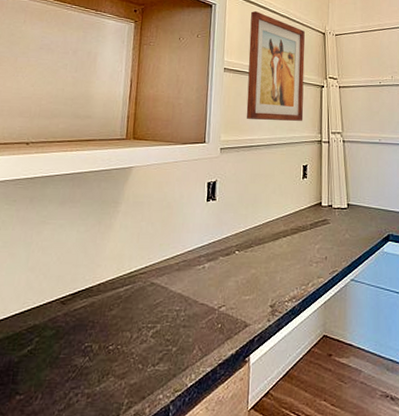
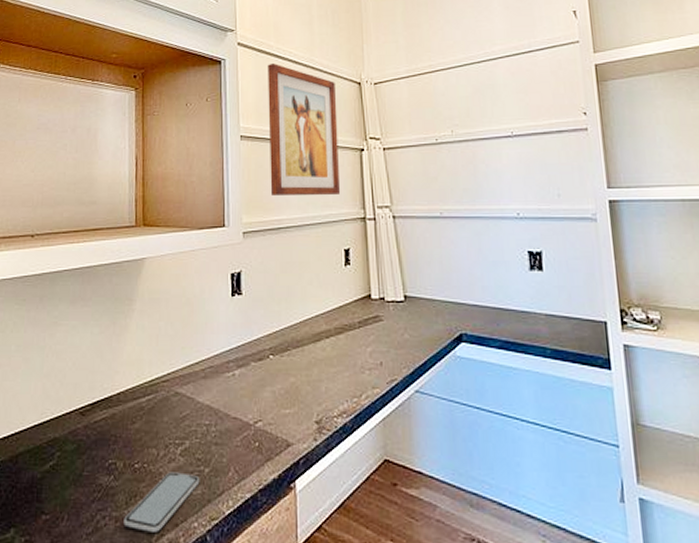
smartphone: none [95,352,168,405] -> present [124,472,200,532]

